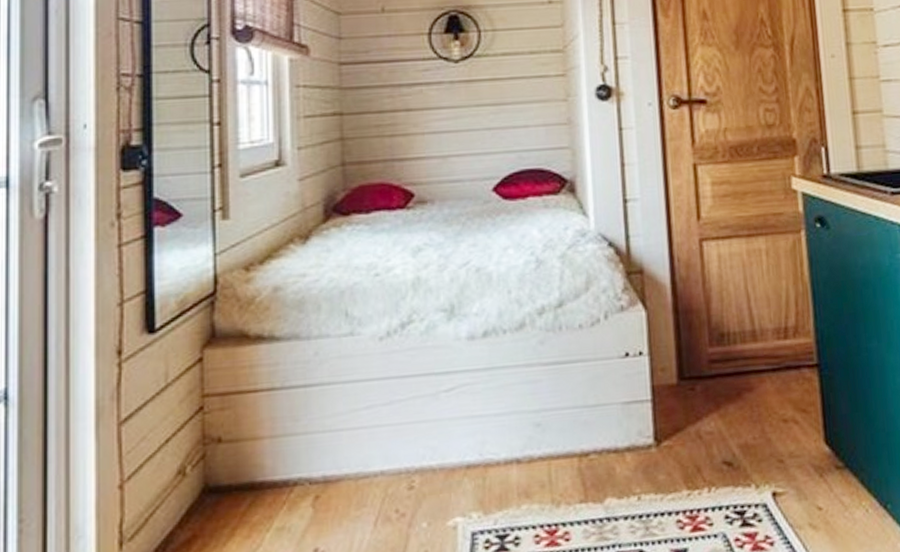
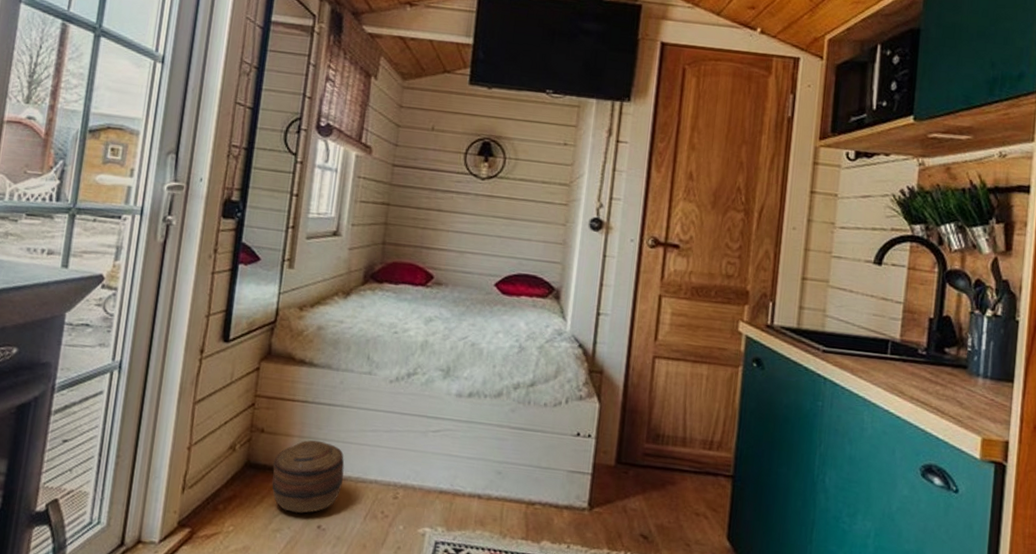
basket: none [241,436,338,540] -> present [272,440,345,513]

